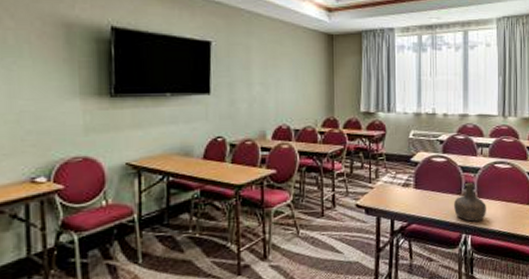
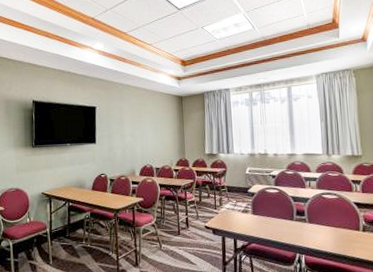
bottle: present [454,182,486,222] -> none [287,210,317,243]

